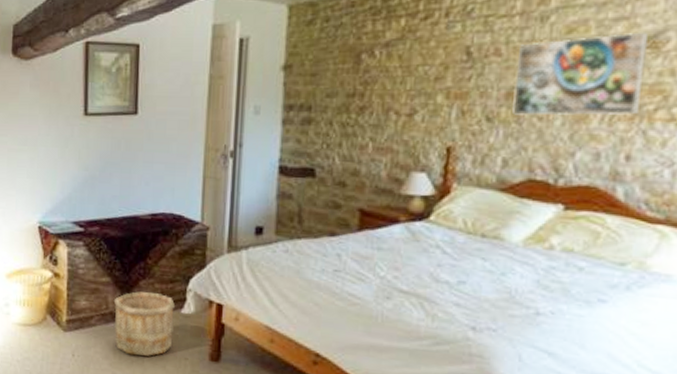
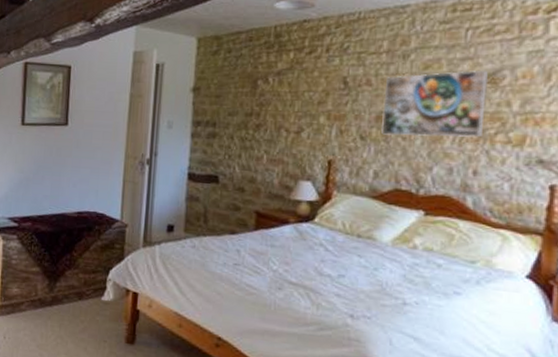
wooden bucket: present [113,291,176,356] -> none [42,280,97,339]

